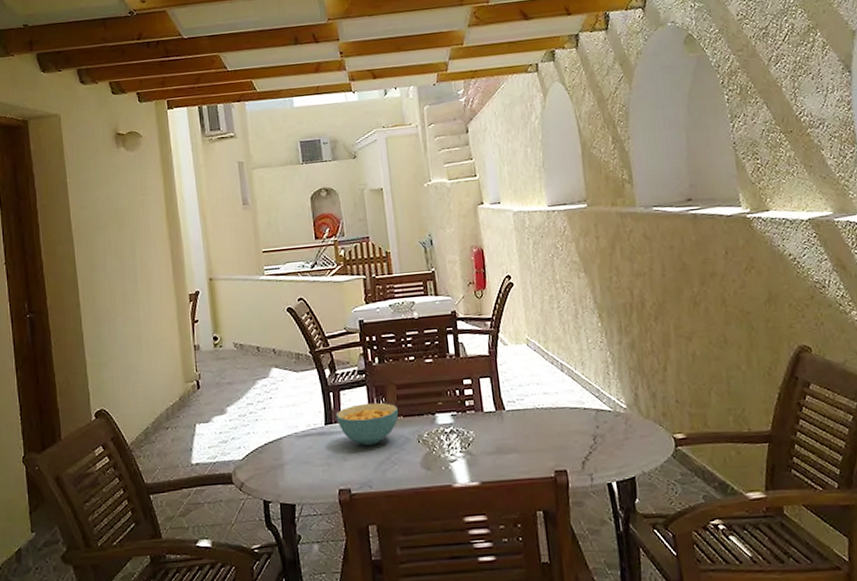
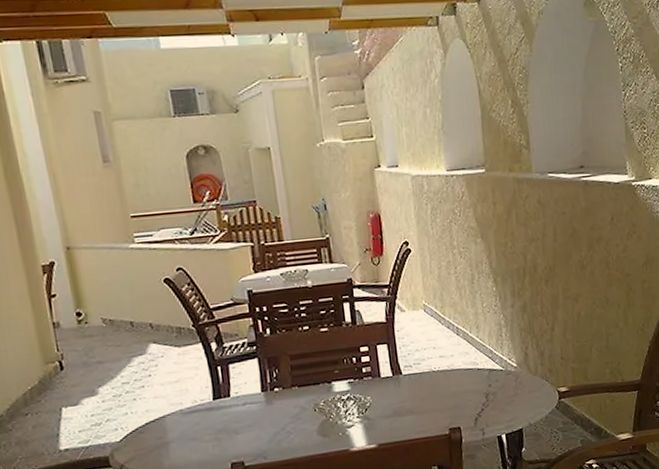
cereal bowl: present [335,402,399,446] -> none [225,374,294,418]

